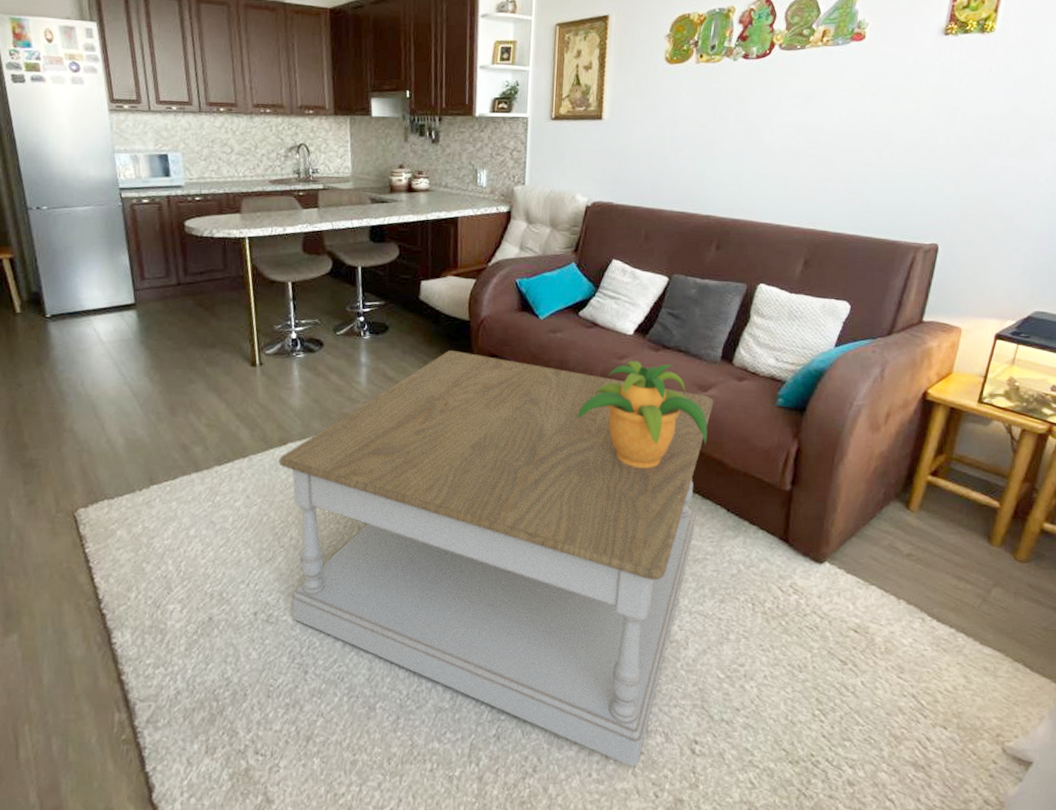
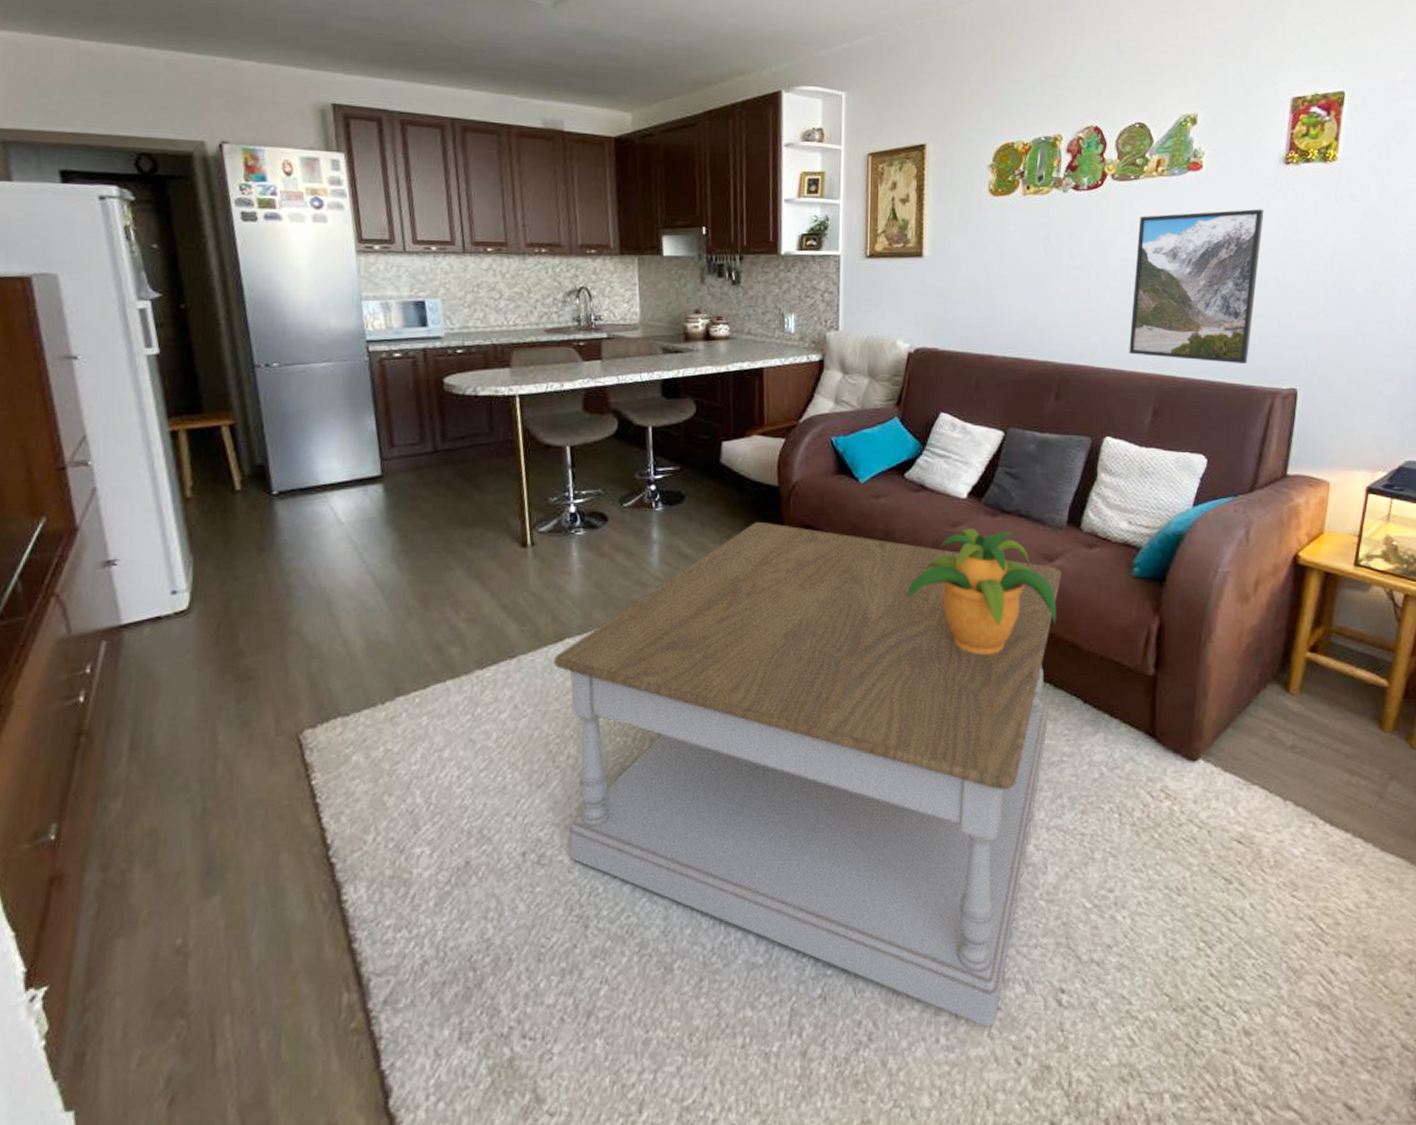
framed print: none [785,77,921,220] -> present [1129,209,1264,364]

